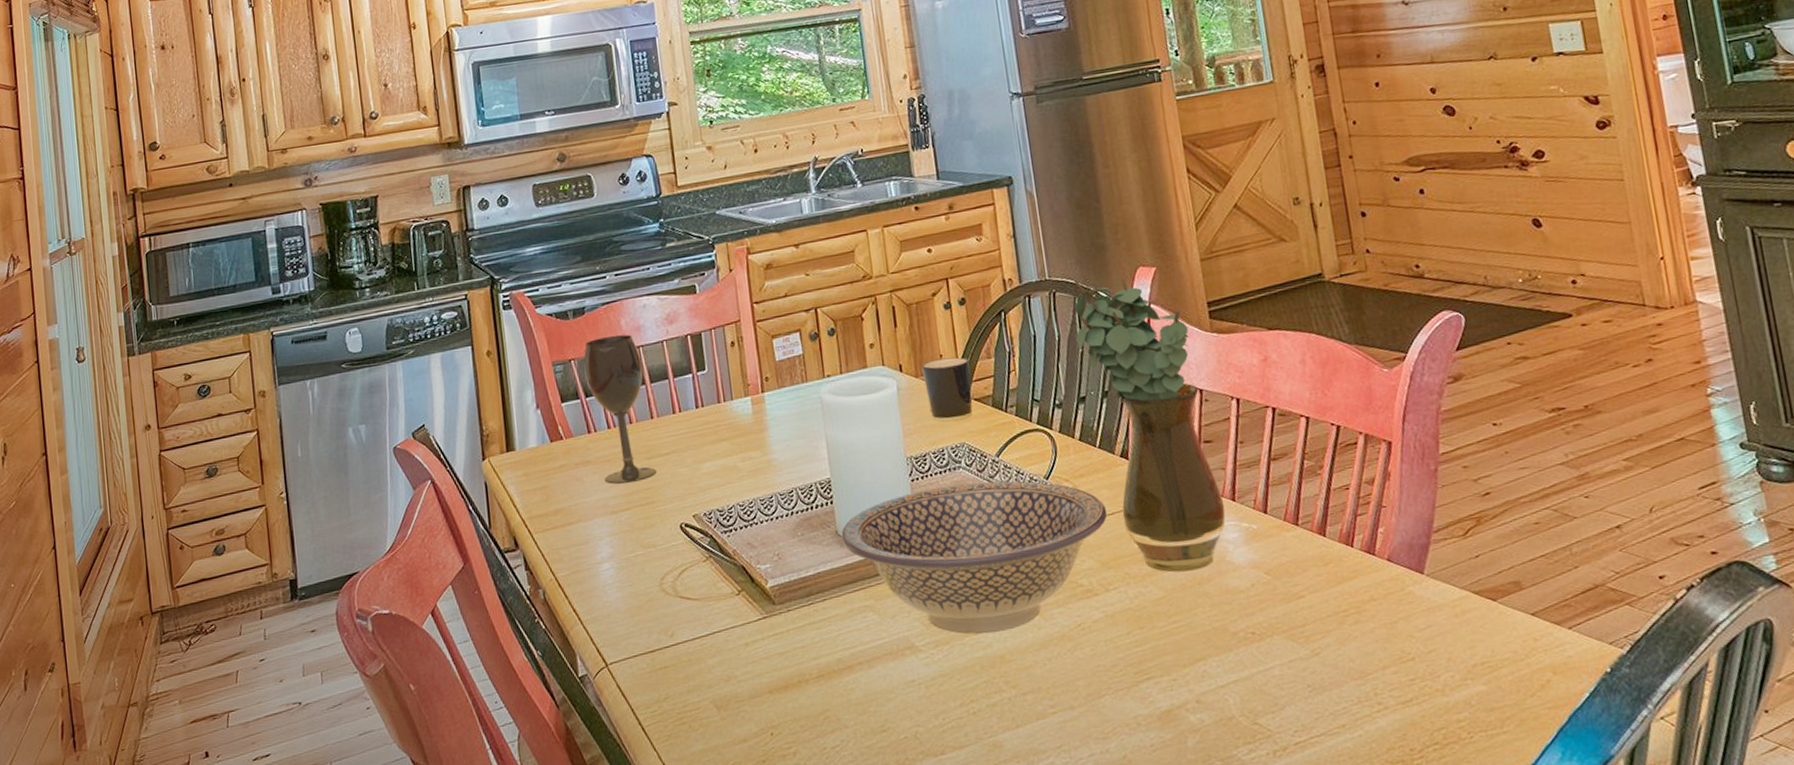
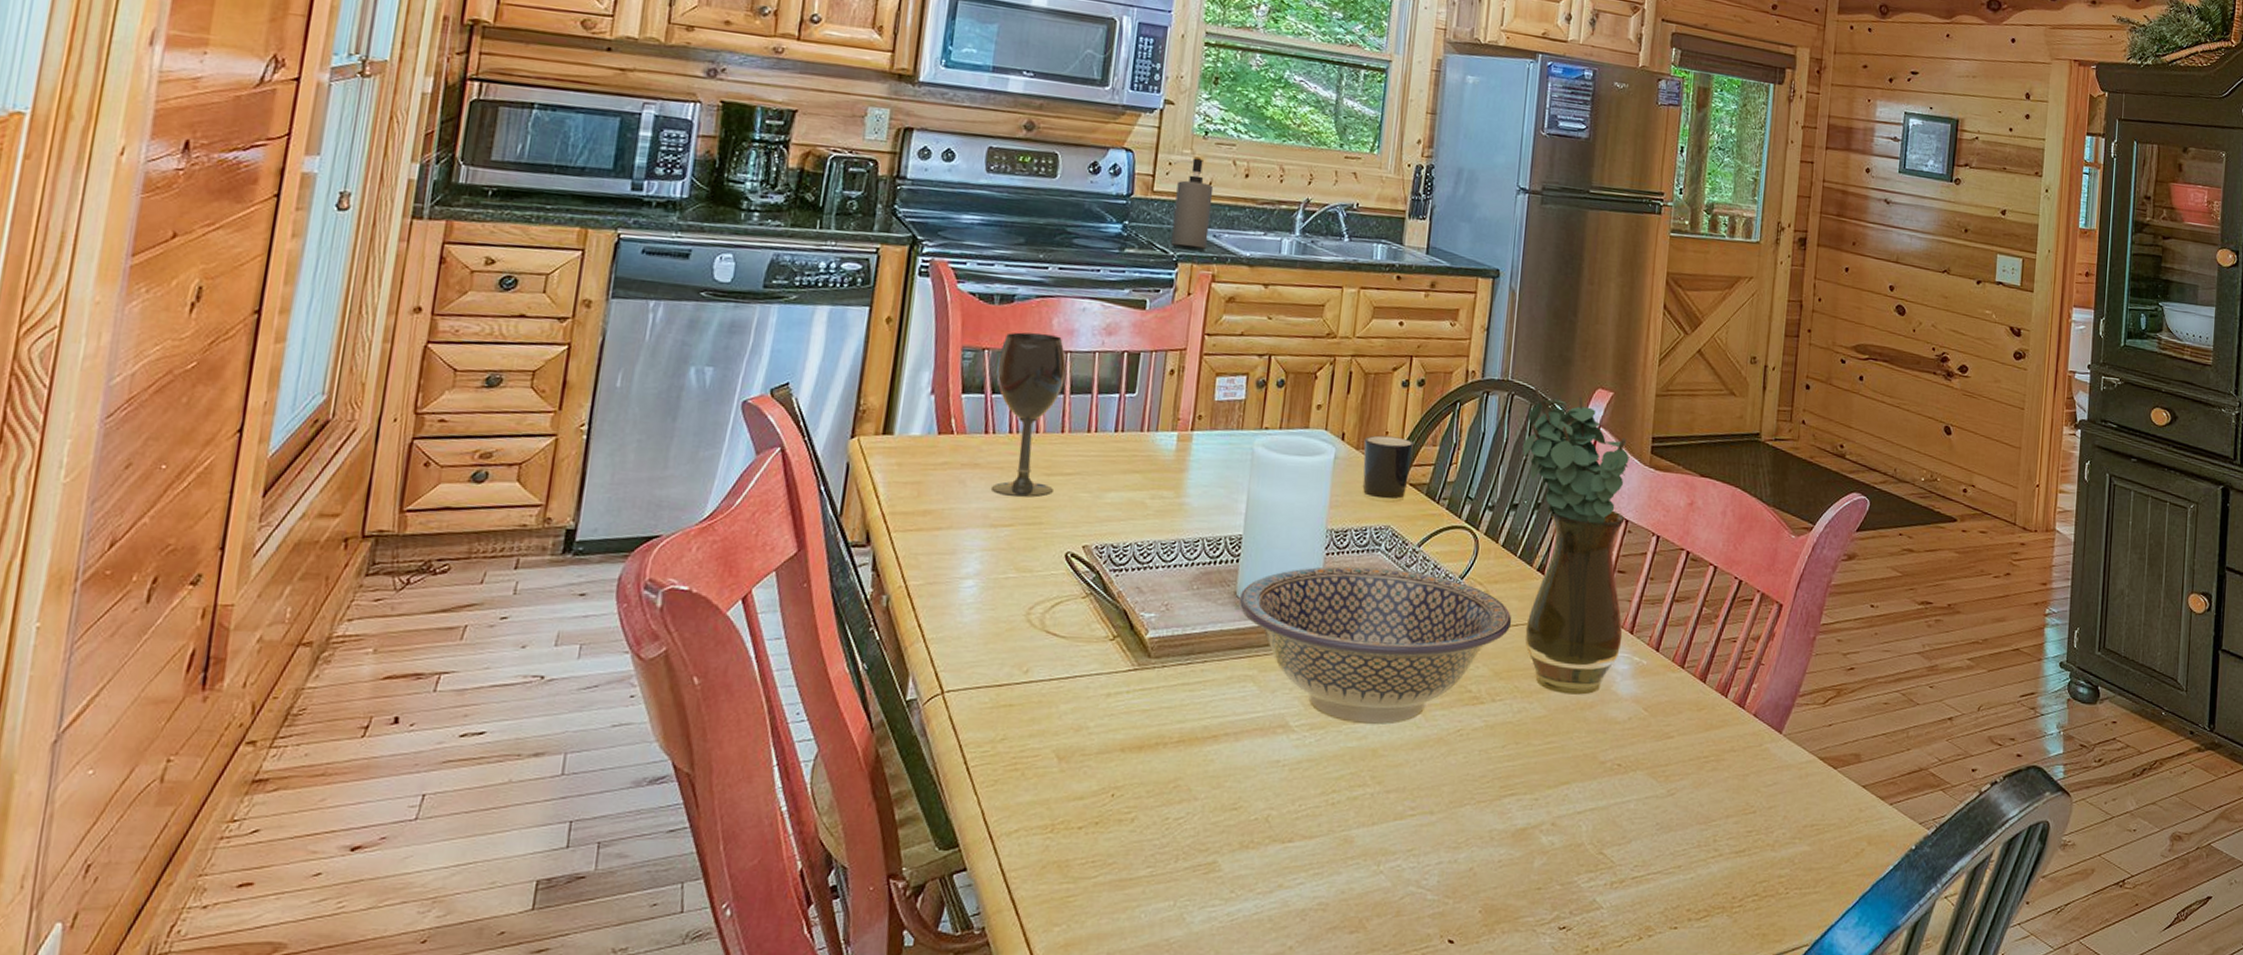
soap dispenser: none [689,146,736,232] -> present [1170,158,1214,251]

